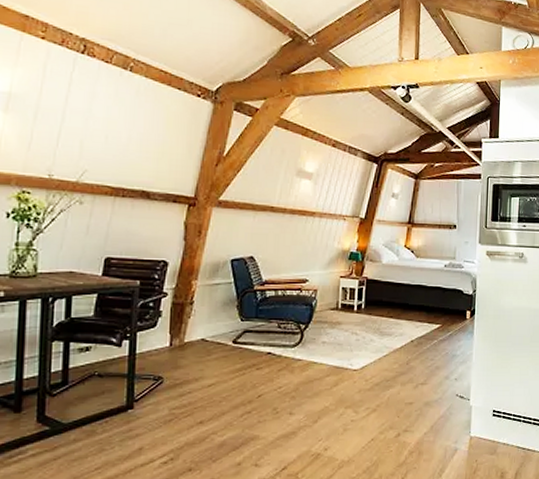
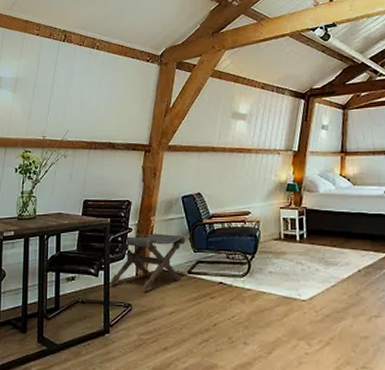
footstool: none [136,298,233,362] -> present [110,232,186,291]

